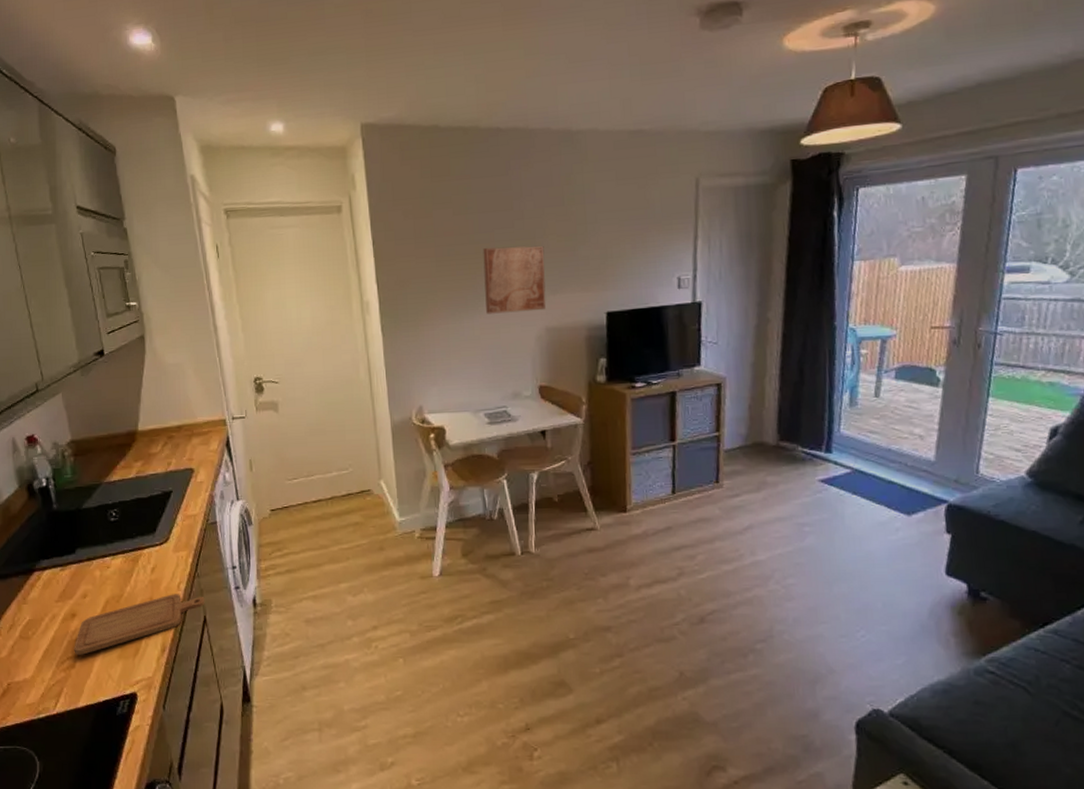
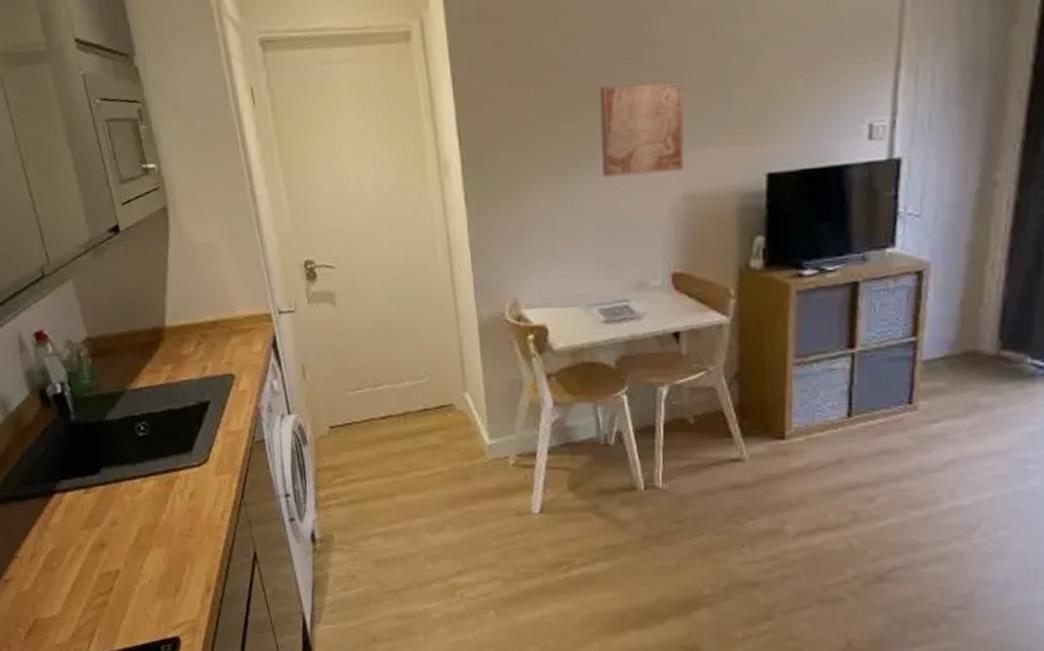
chopping board: present [74,594,205,655] -> none [105,524,254,592]

